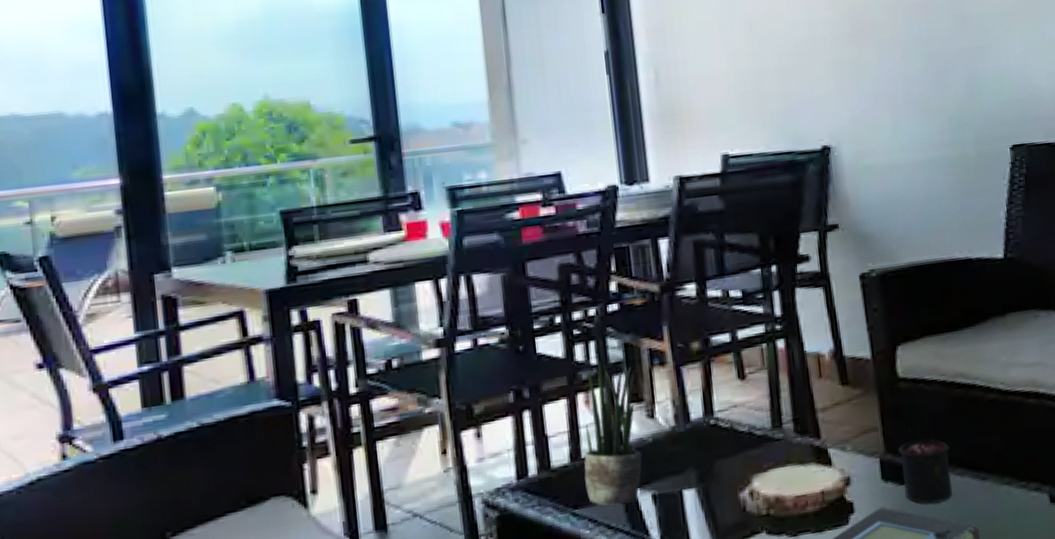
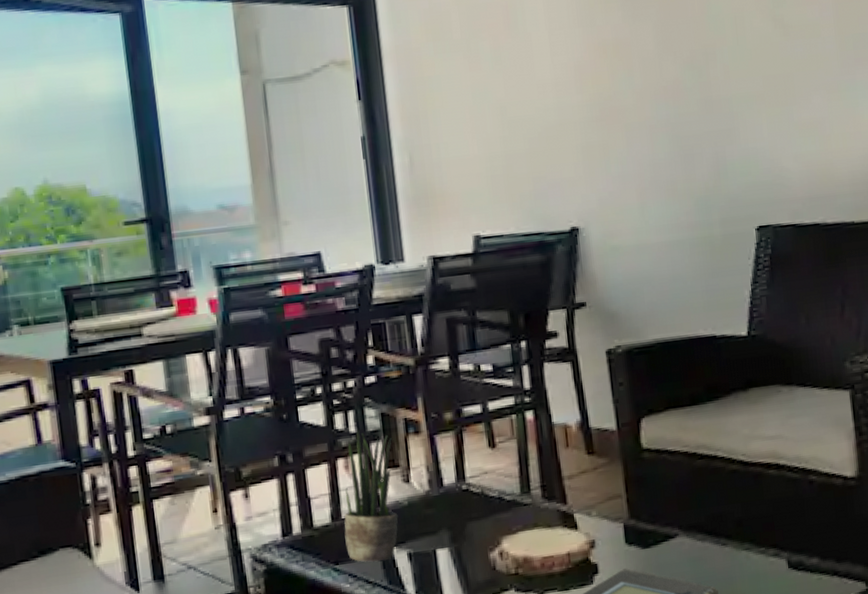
candle: present [898,429,952,504] -> none [641,496,693,567]

